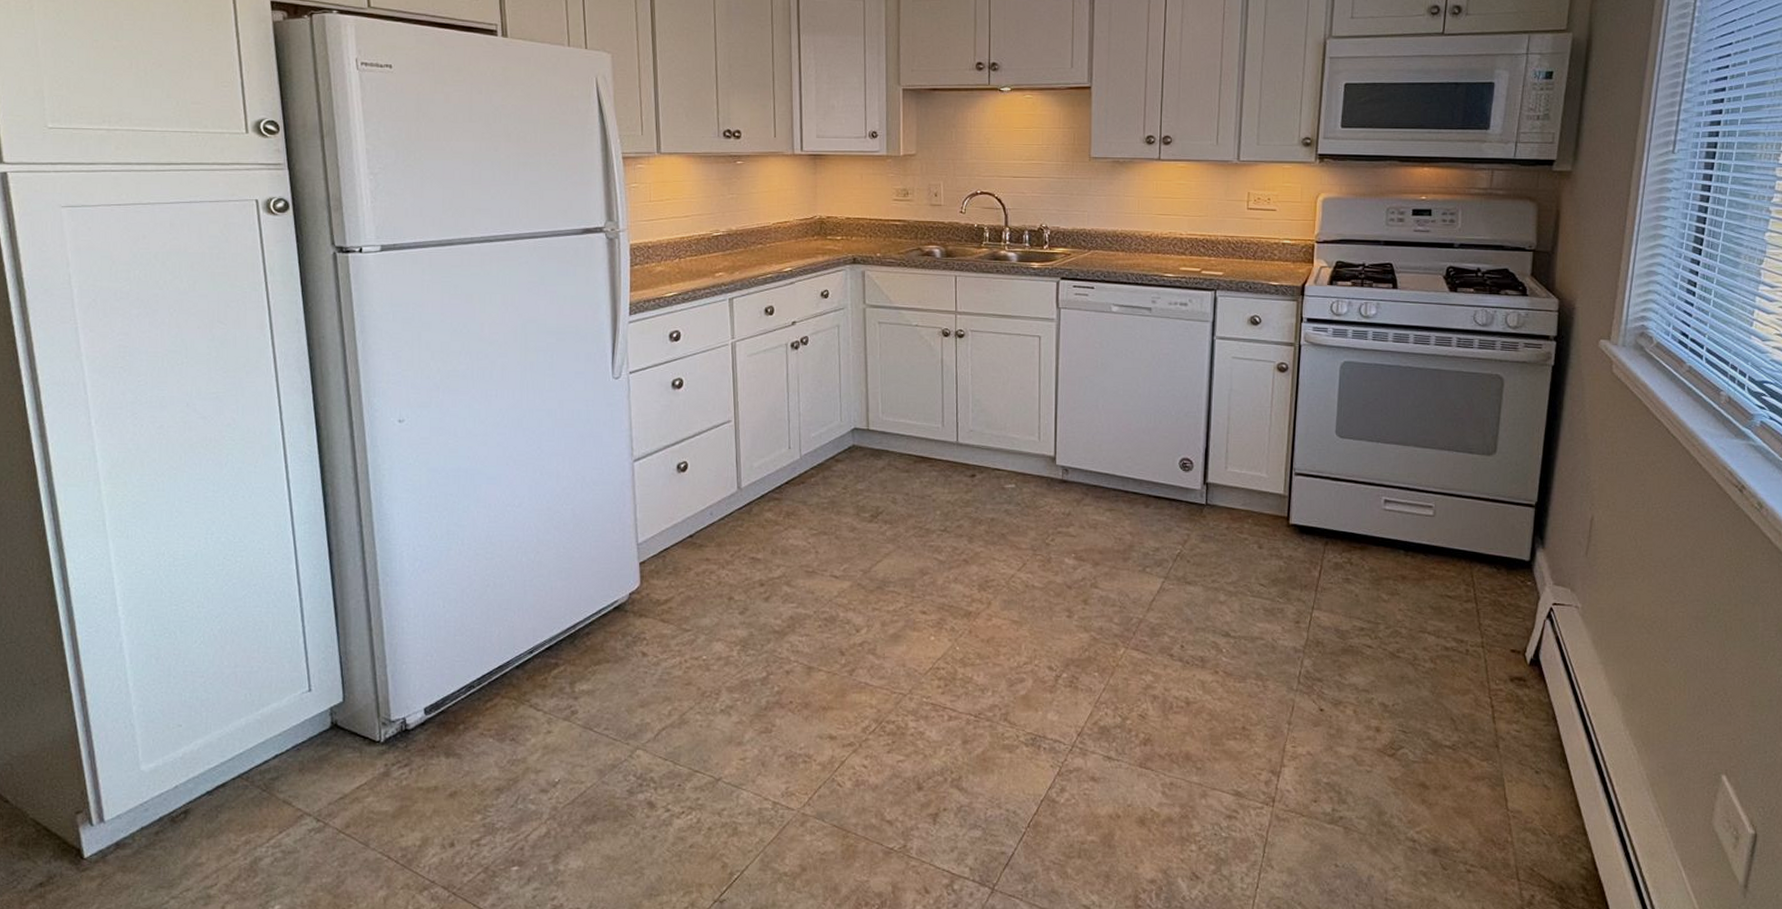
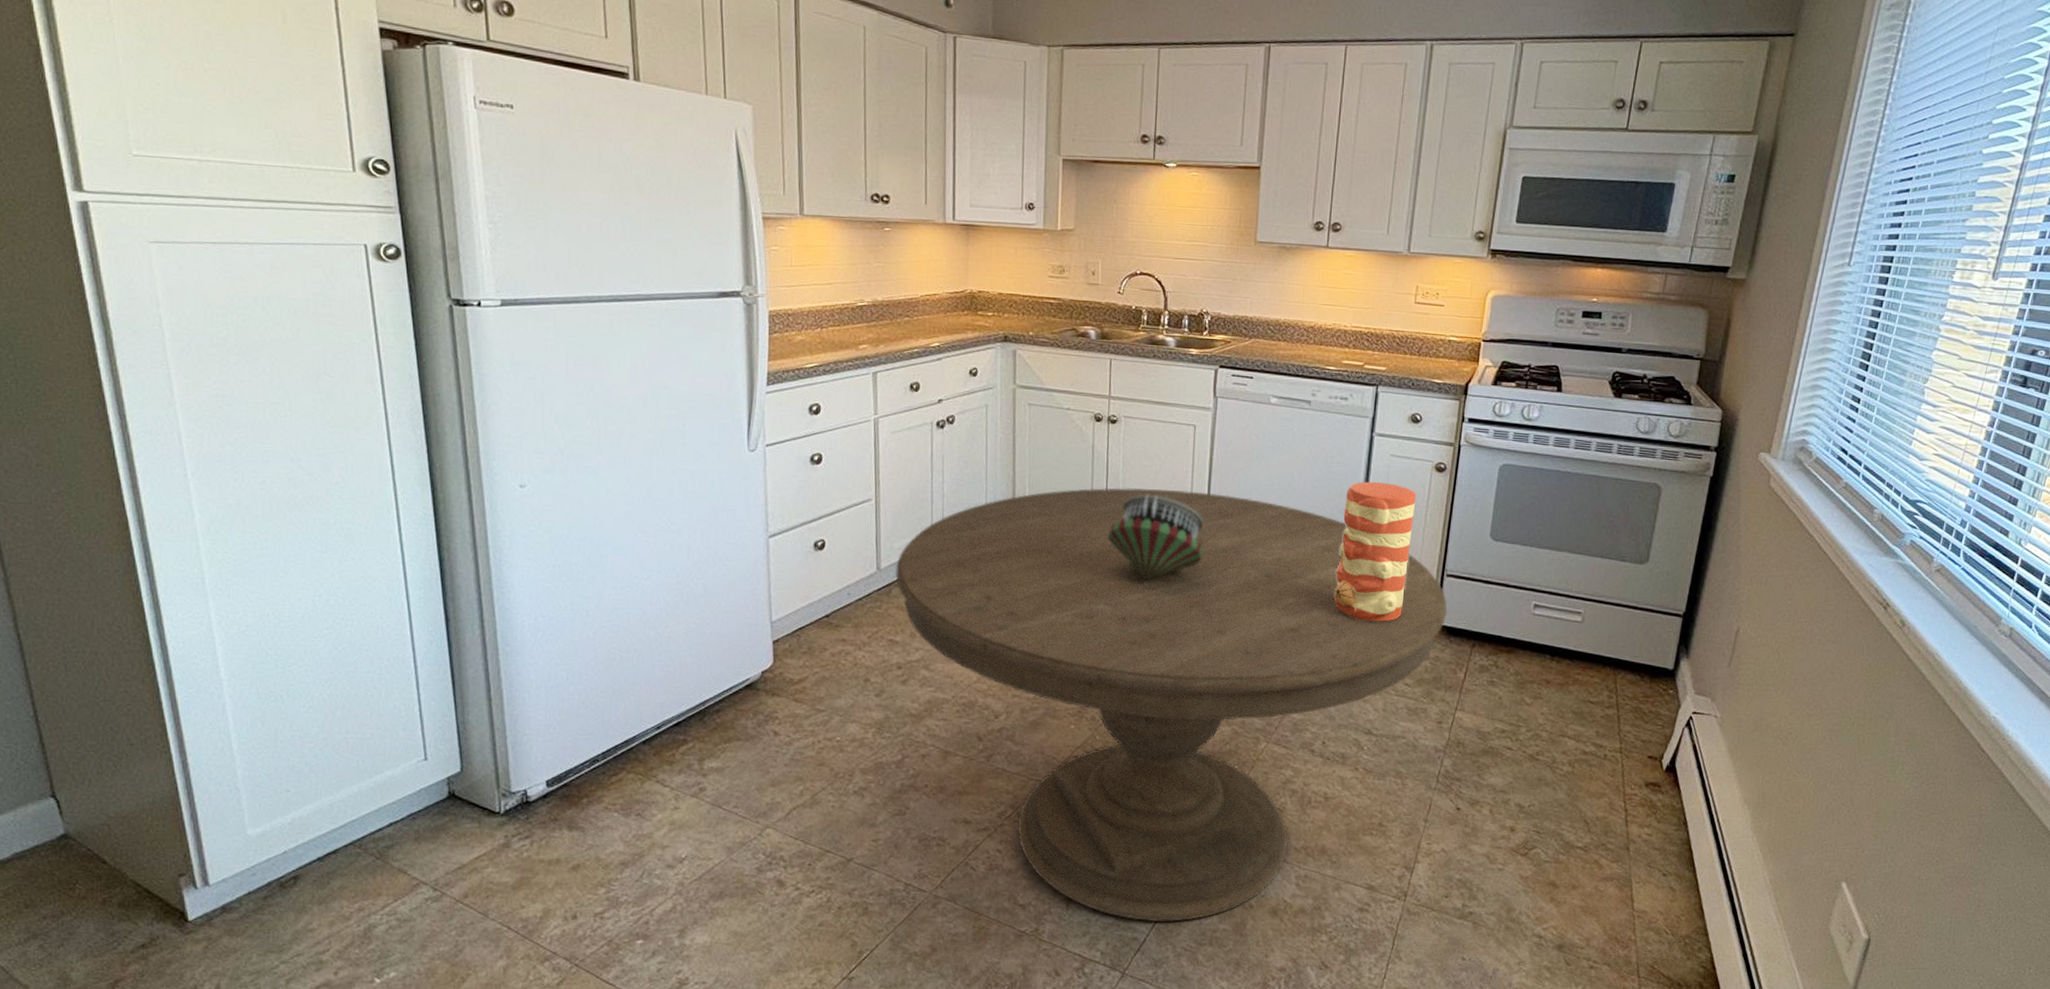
dining table: none [756,399,1298,835] -> present [895,487,1447,922]
drum: none [960,405,1053,494] -> present [1108,494,1203,585]
vase: none [1184,384,1260,523] -> present [1333,481,1417,622]

